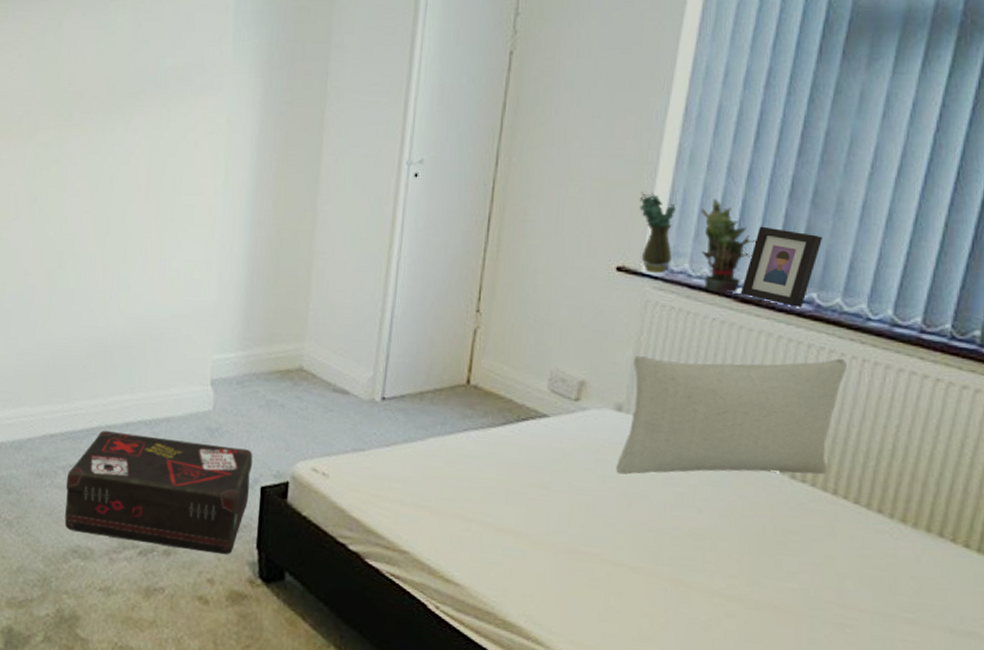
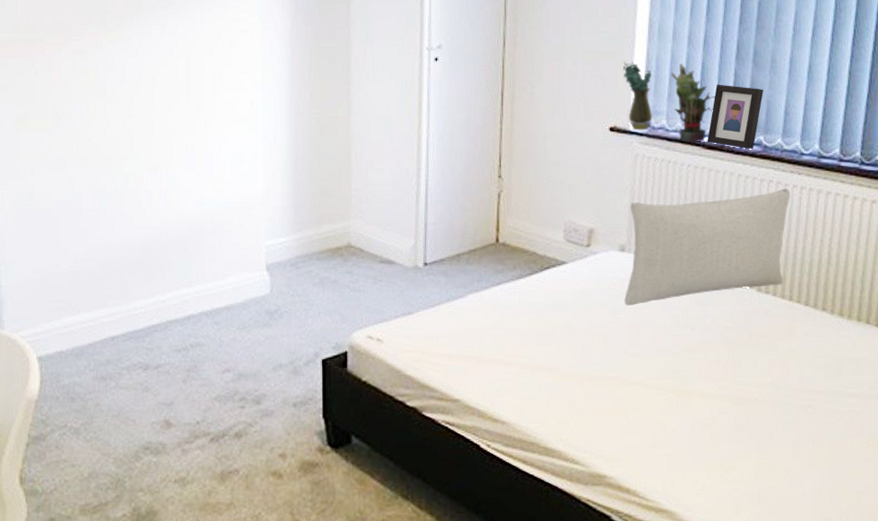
suitcase: present [64,430,253,555] -> none [131,325,313,429]

